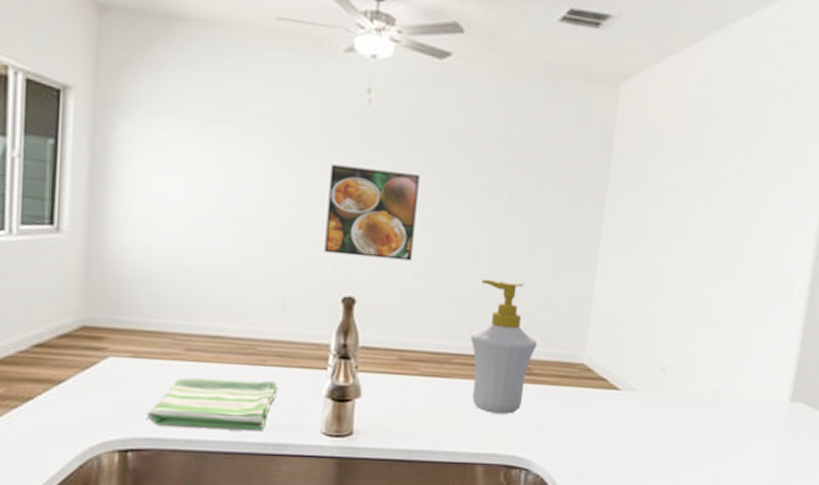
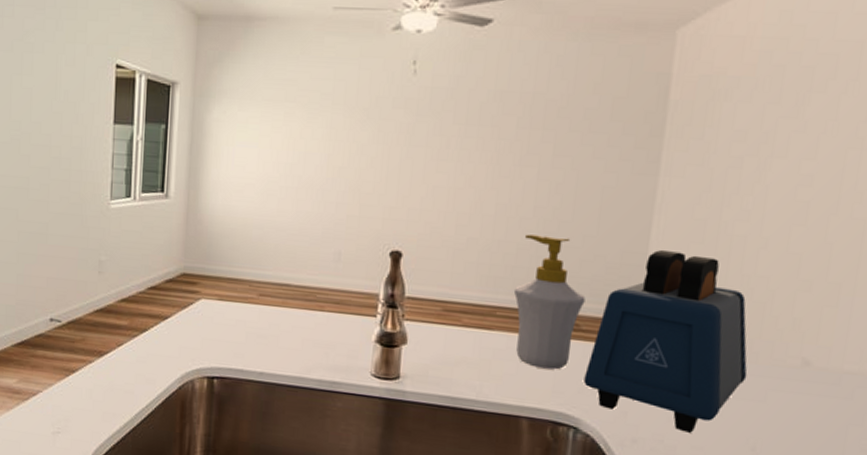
dish towel: present [146,378,279,432] -> none [228,319,334,370]
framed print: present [324,164,420,261] -> none [374,131,462,218]
toaster: none [535,294,671,464] -> present [584,249,748,433]

